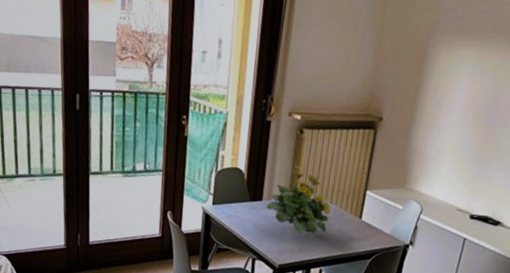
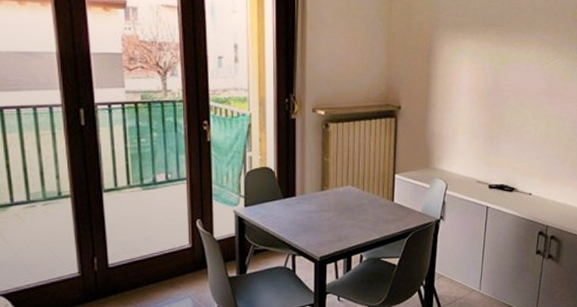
flowering plant: present [267,171,330,235] -> none [301,163,363,223]

